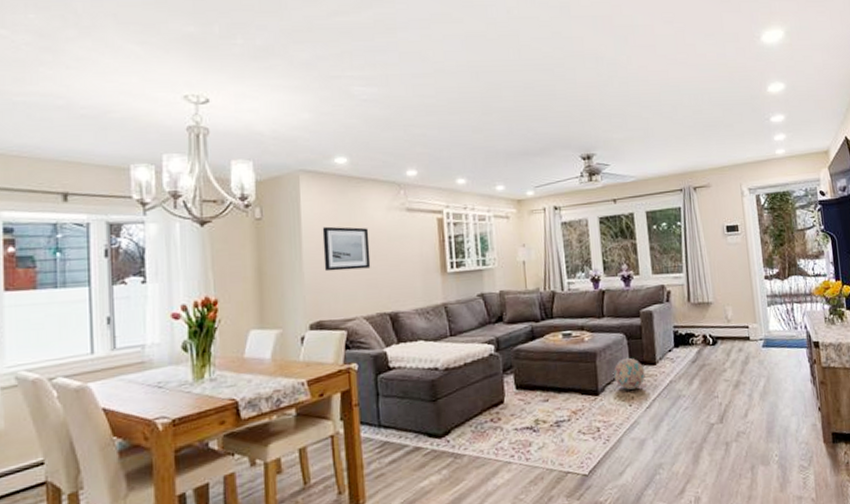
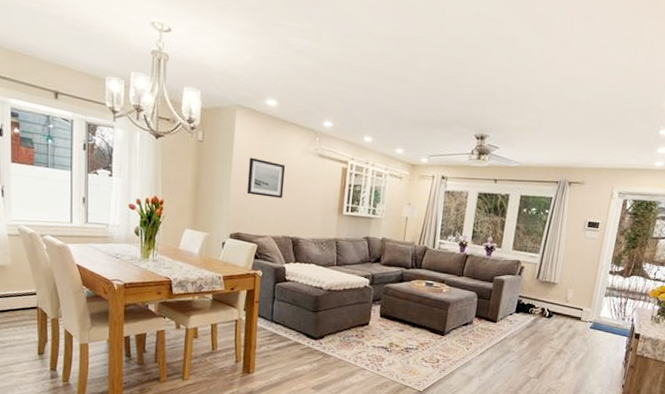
decorative ball: present [614,357,645,390] -> none [460,312,486,338]

